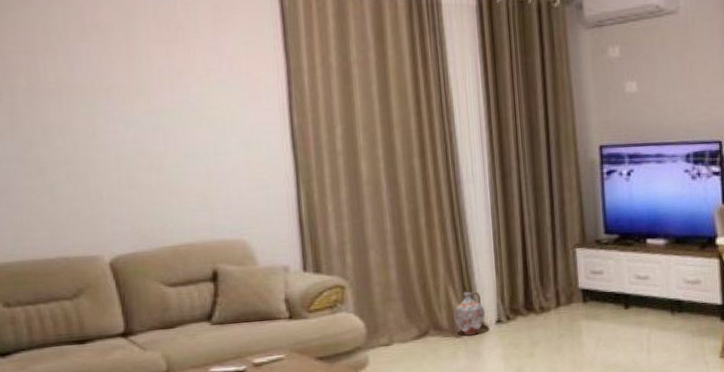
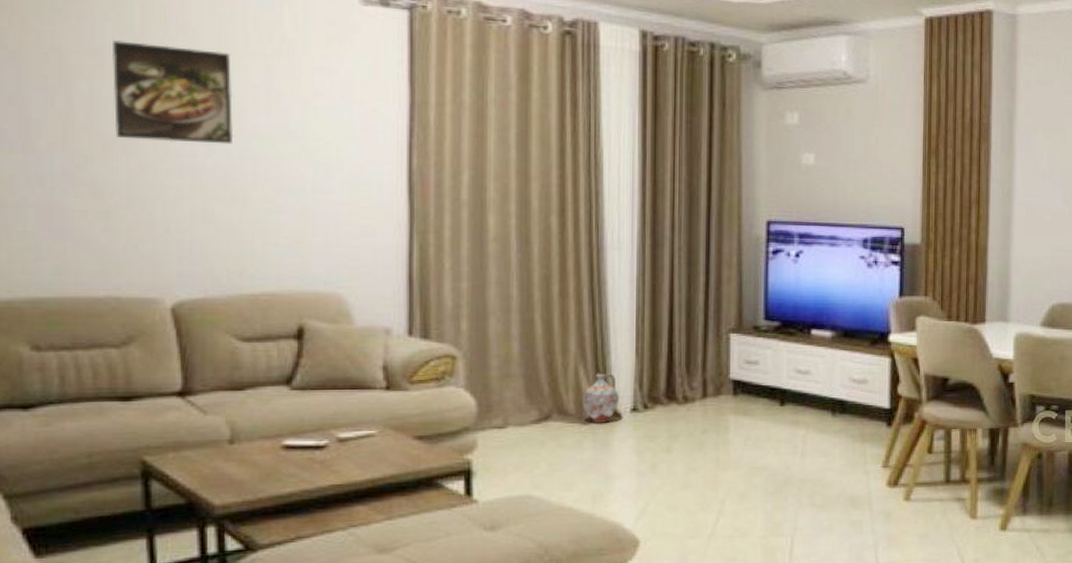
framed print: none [42,40,146,123] -> present [112,40,234,145]

